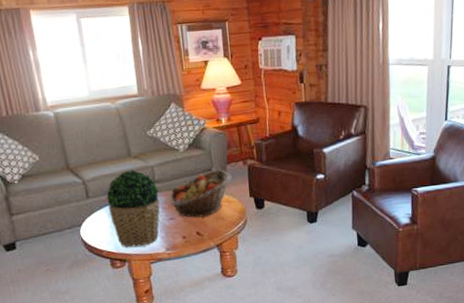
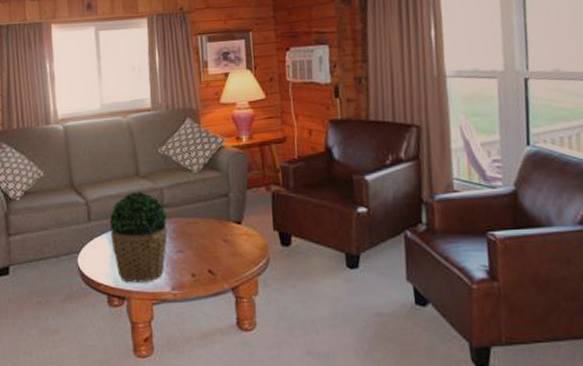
fruit basket: present [168,169,232,218] -> none [178,195,252,252]

